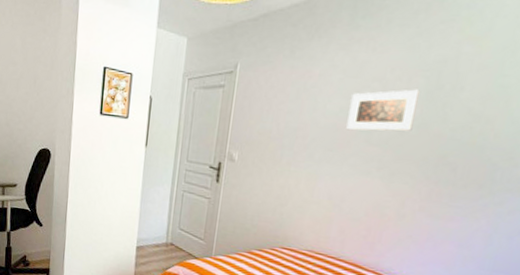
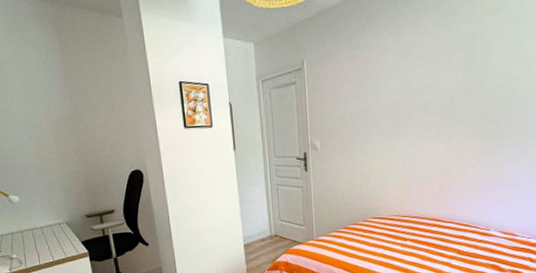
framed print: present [346,89,420,132] -> none [406,61,459,105]

